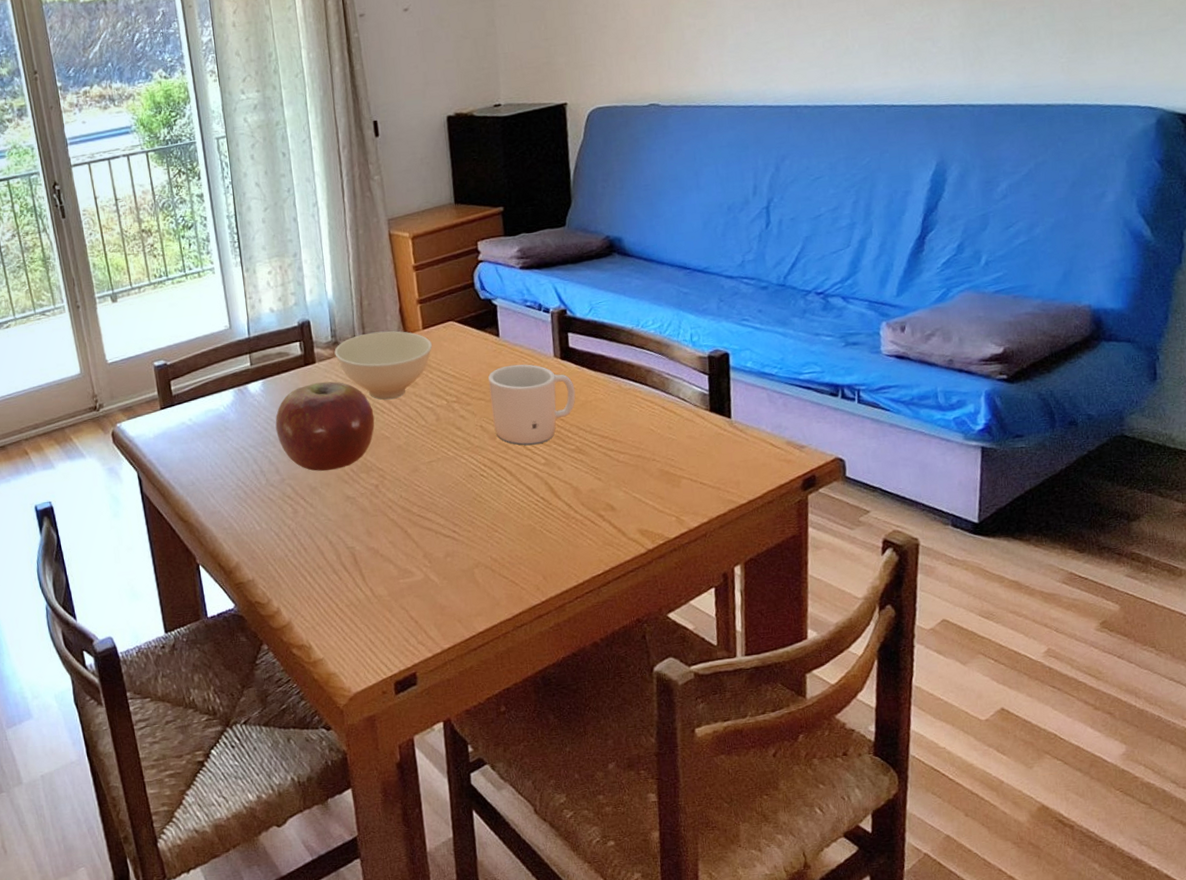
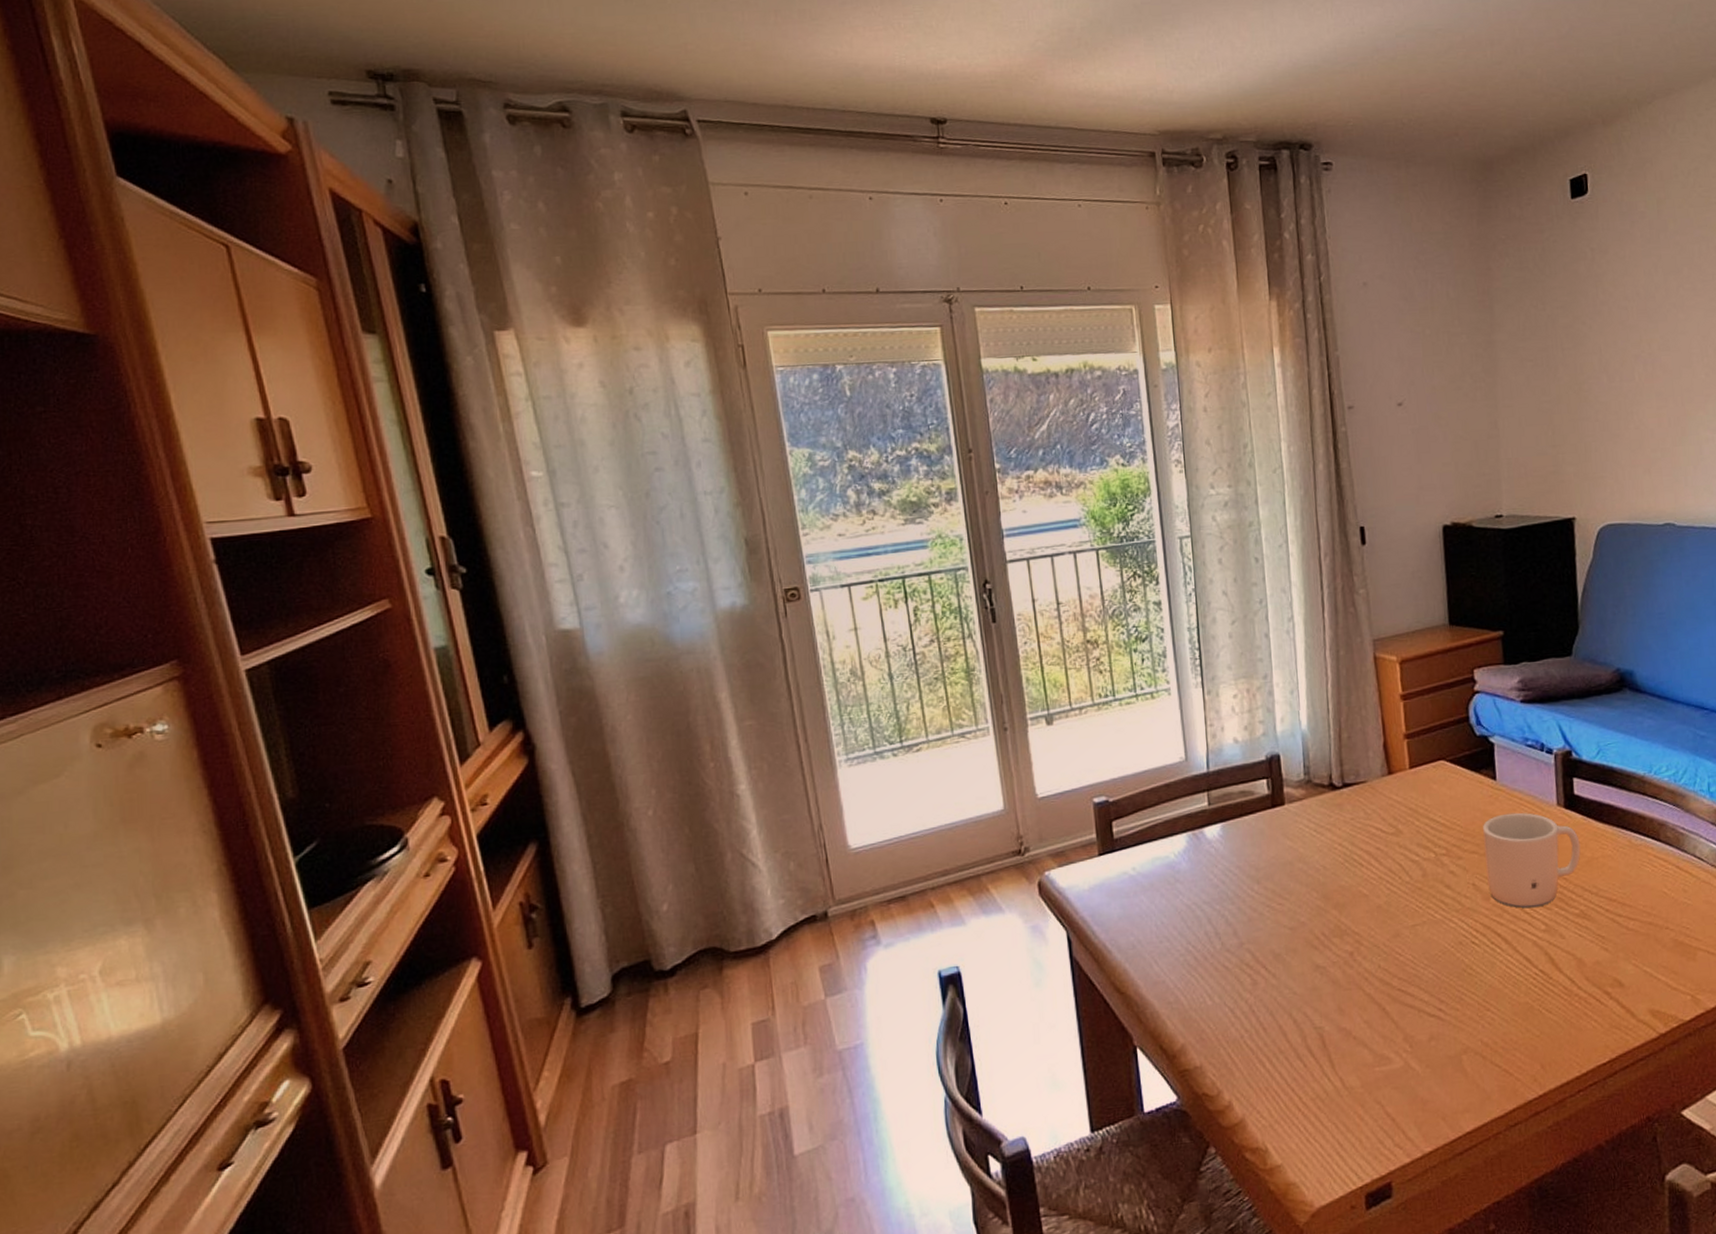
fruit: present [275,381,375,471] -> none [1235,827,1352,935]
bowl: present [334,331,433,400] -> none [1307,769,1421,850]

